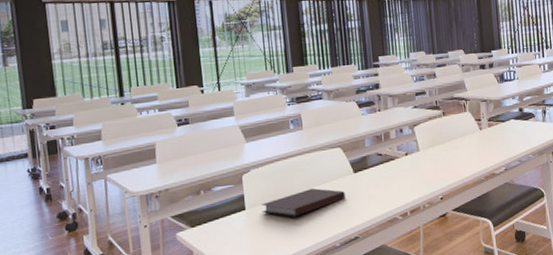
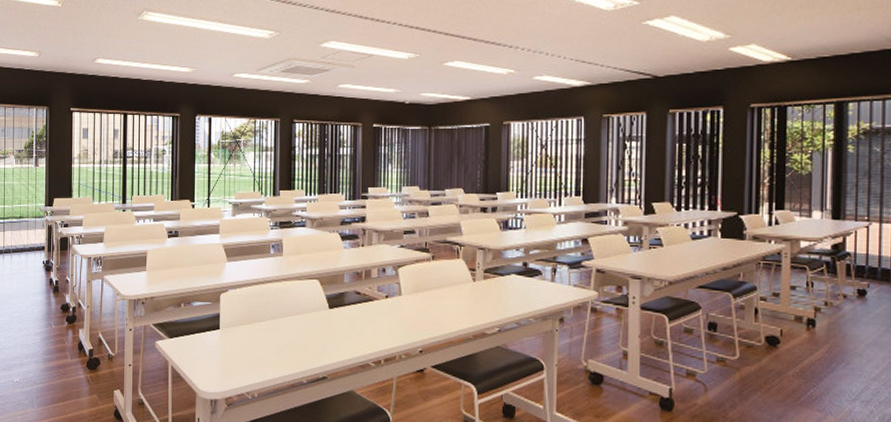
notebook: present [261,188,345,217] -> none [234,317,318,345]

